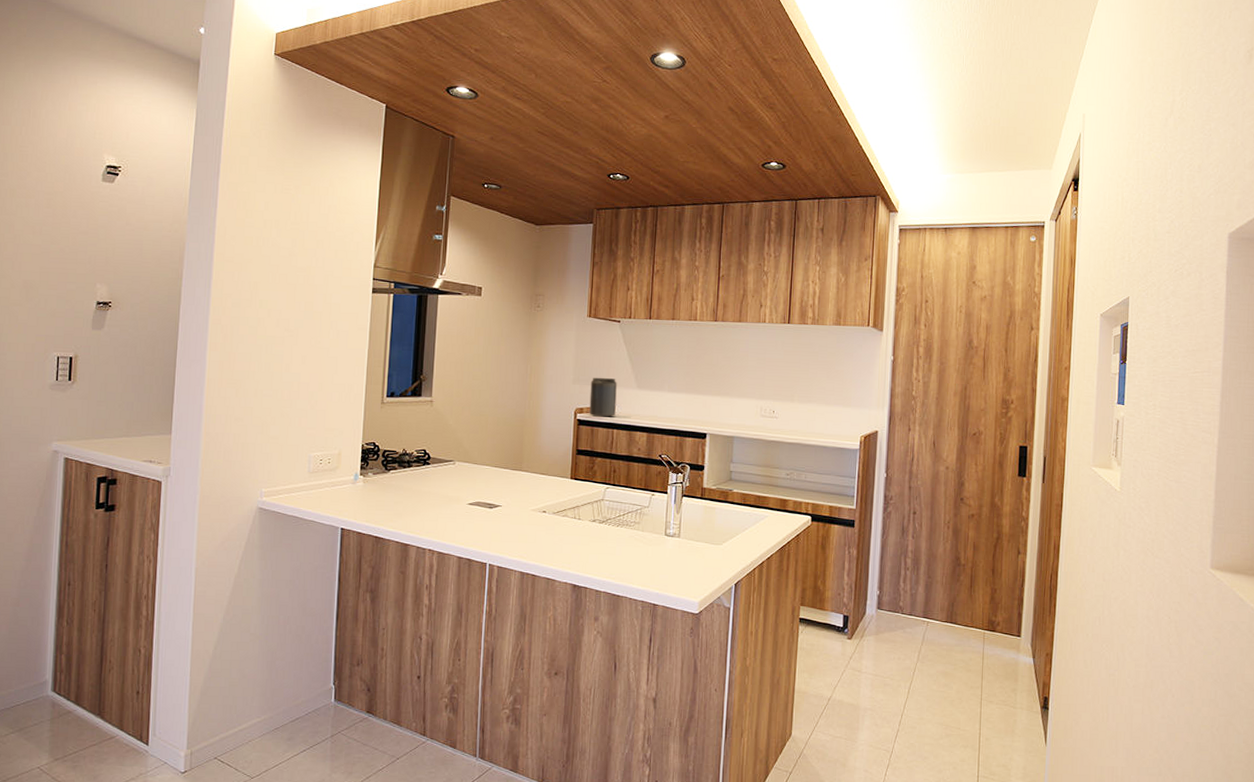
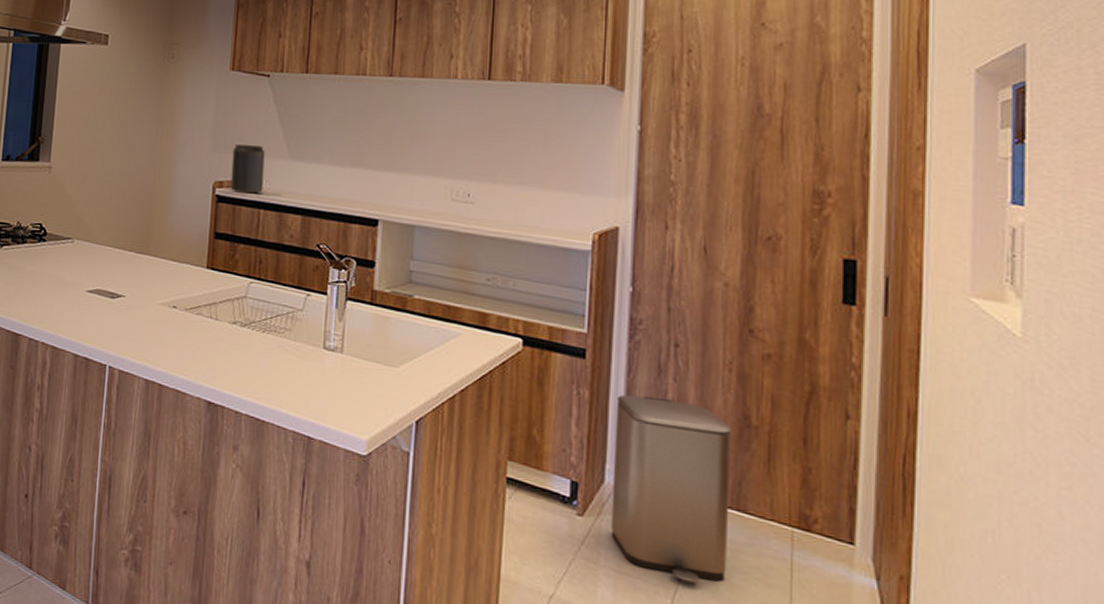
pedal bin: none [870,550,948,676] -> present [611,394,731,583]

